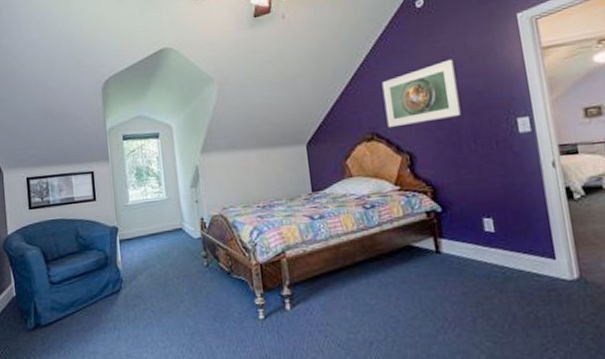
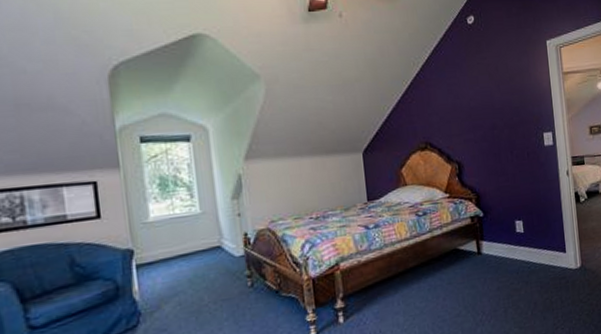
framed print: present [381,59,461,128] -> none [435,76,502,138]

